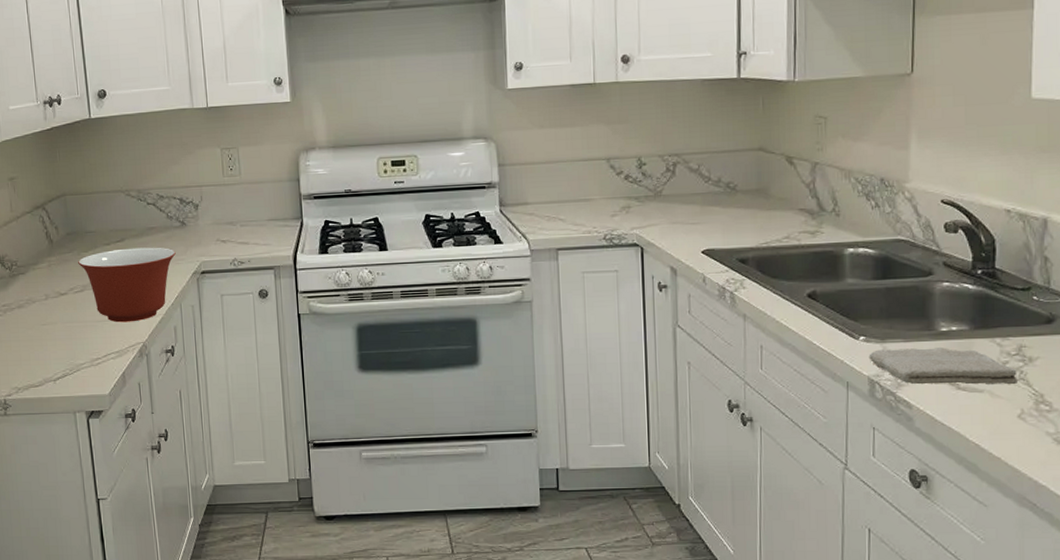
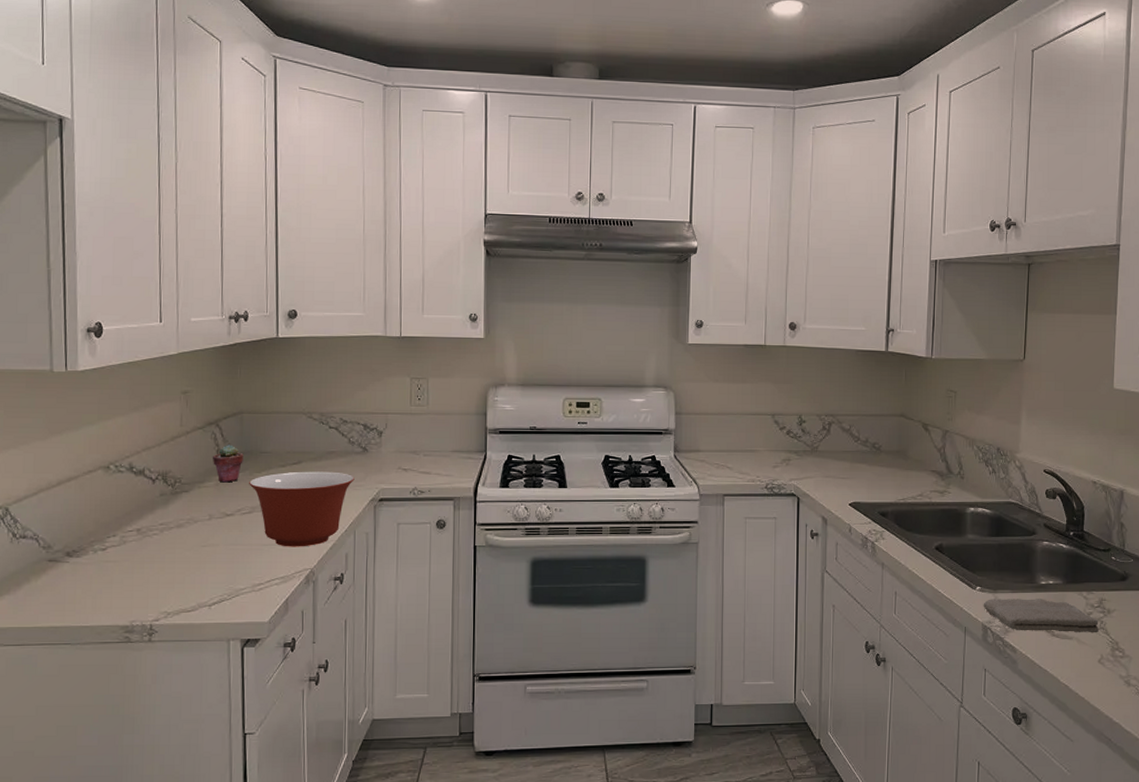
potted succulent: none [42,226,71,263] -> present [212,444,244,483]

